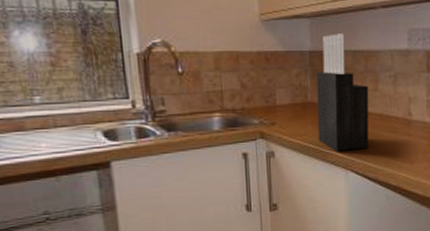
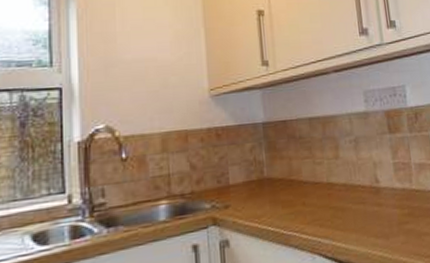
knife block: present [316,34,368,151] -> none [271,101,335,232]

